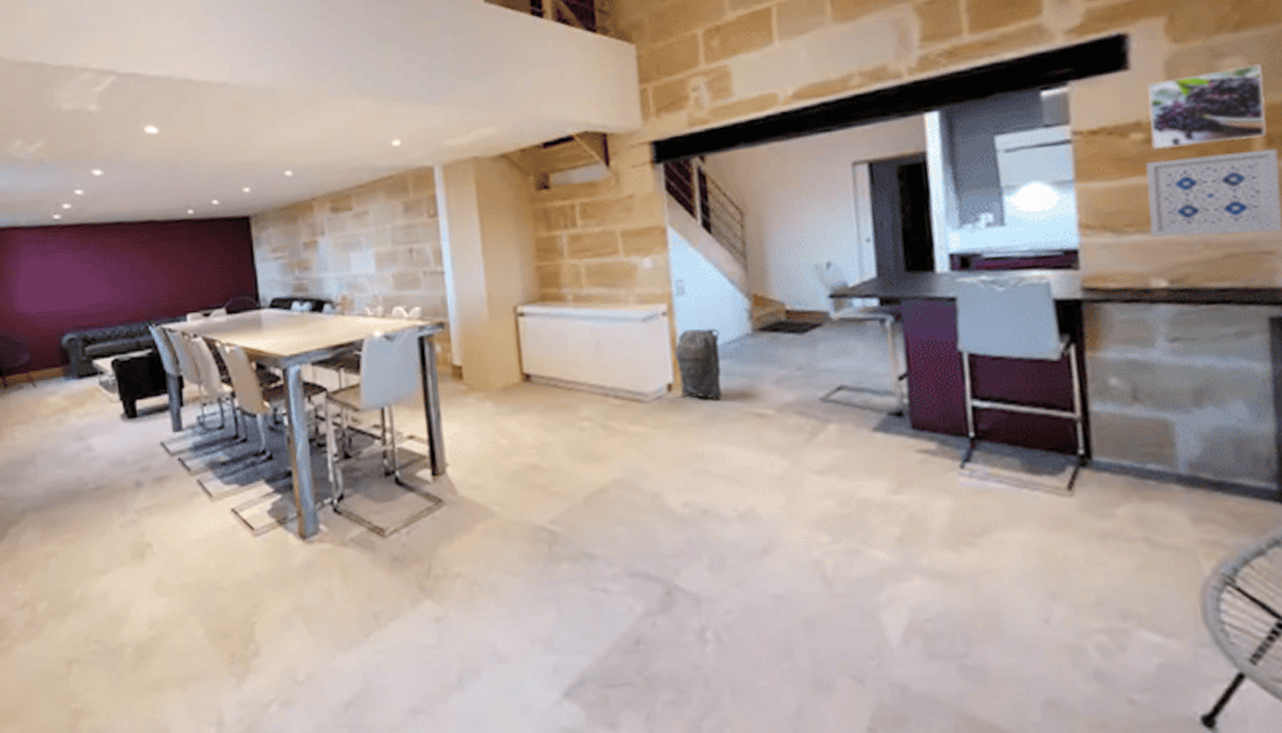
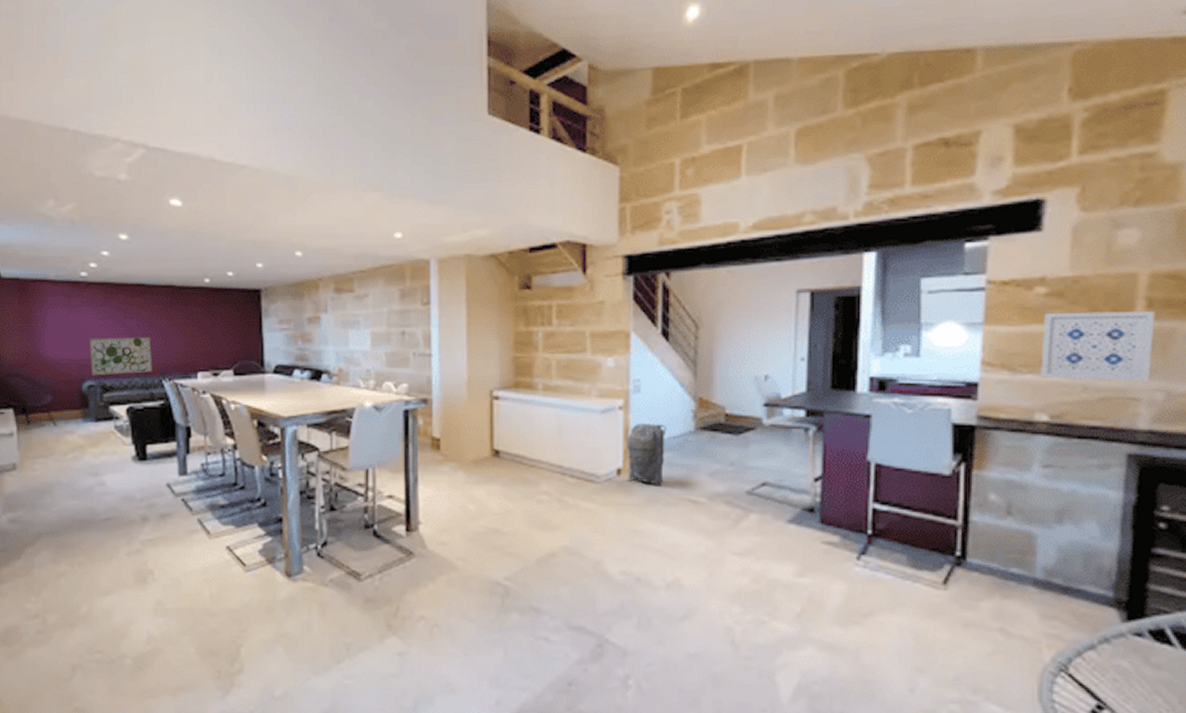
wall art: none [67,279,138,328] -> present [89,336,153,376]
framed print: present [1147,64,1267,149] -> none [1052,237,1152,303]

